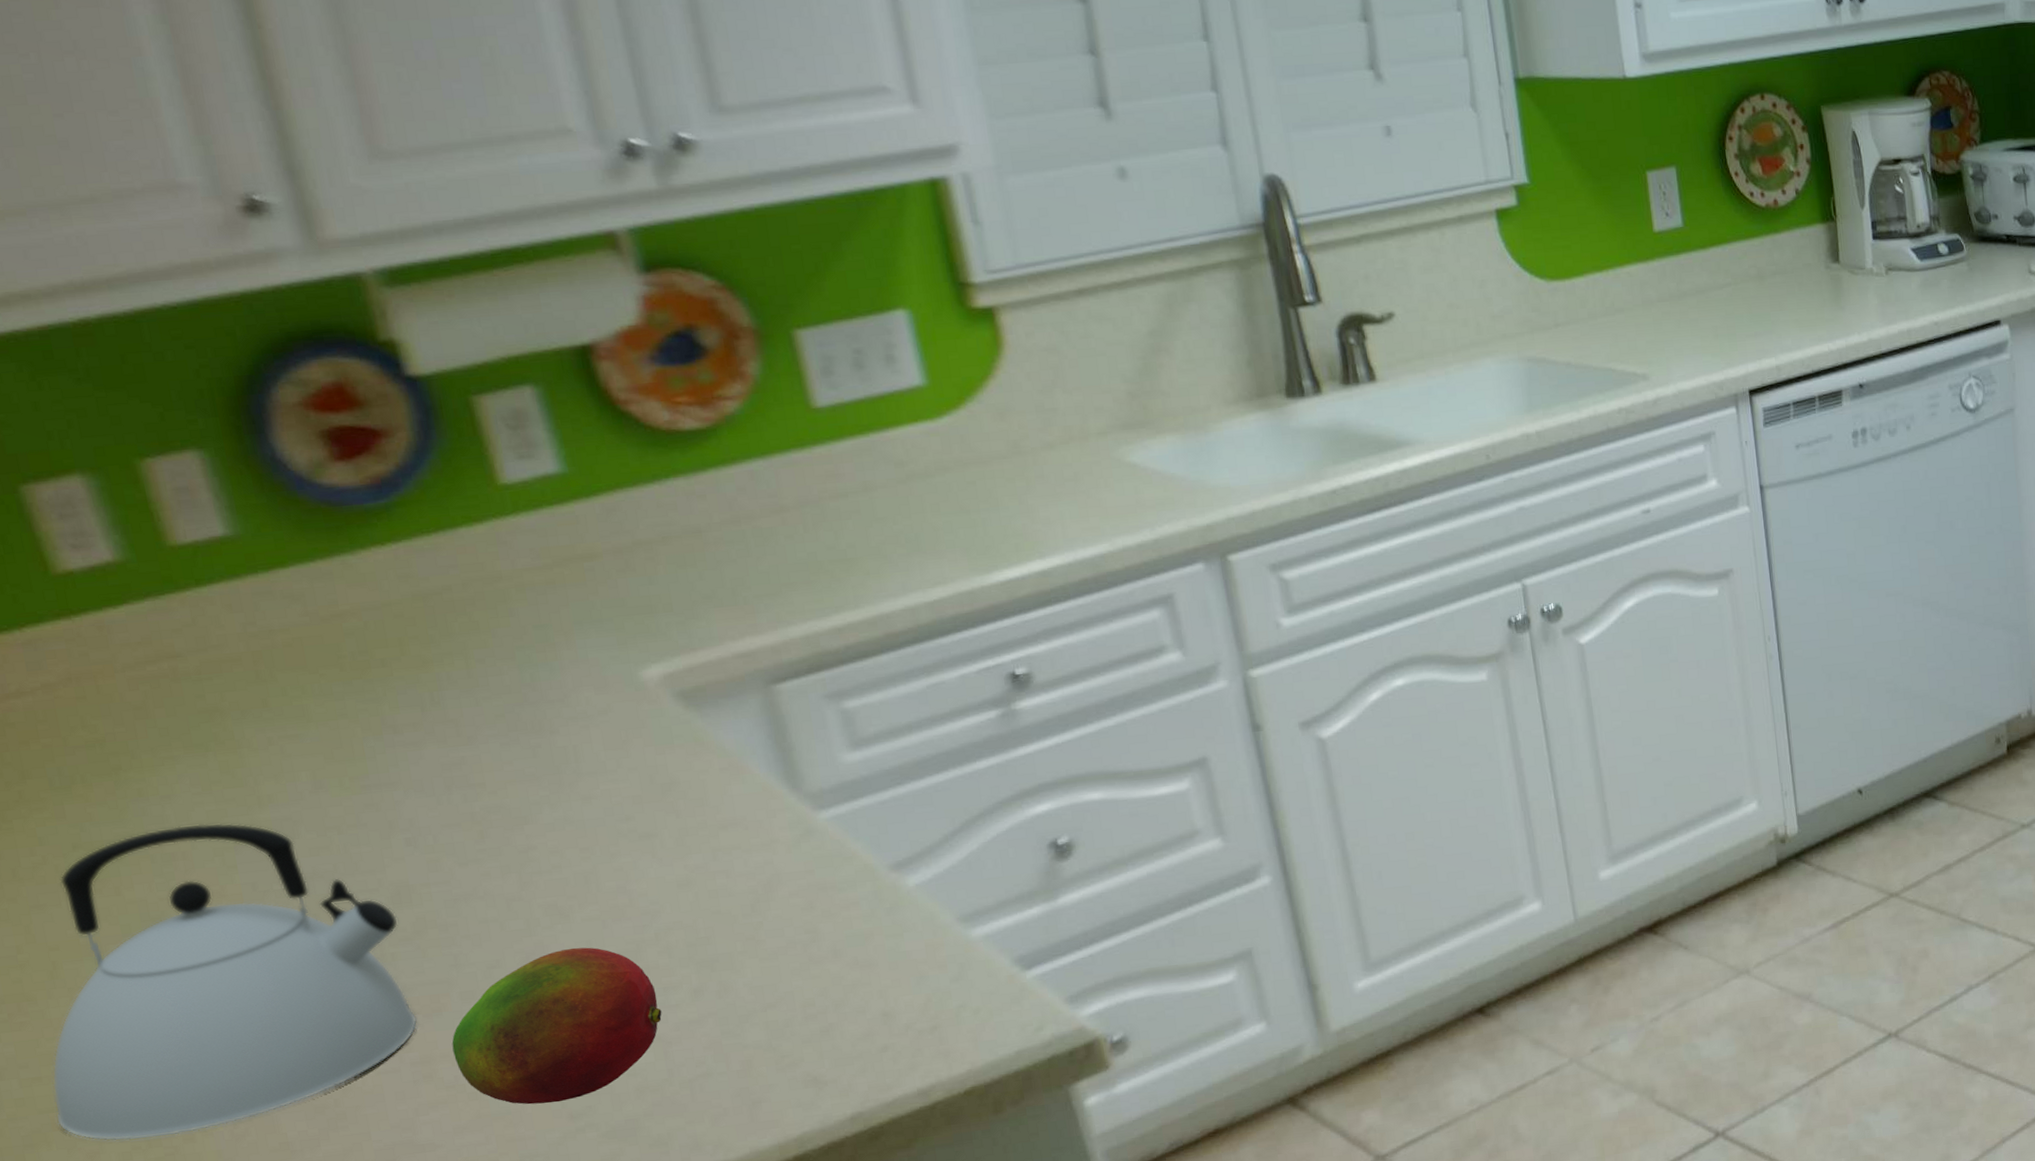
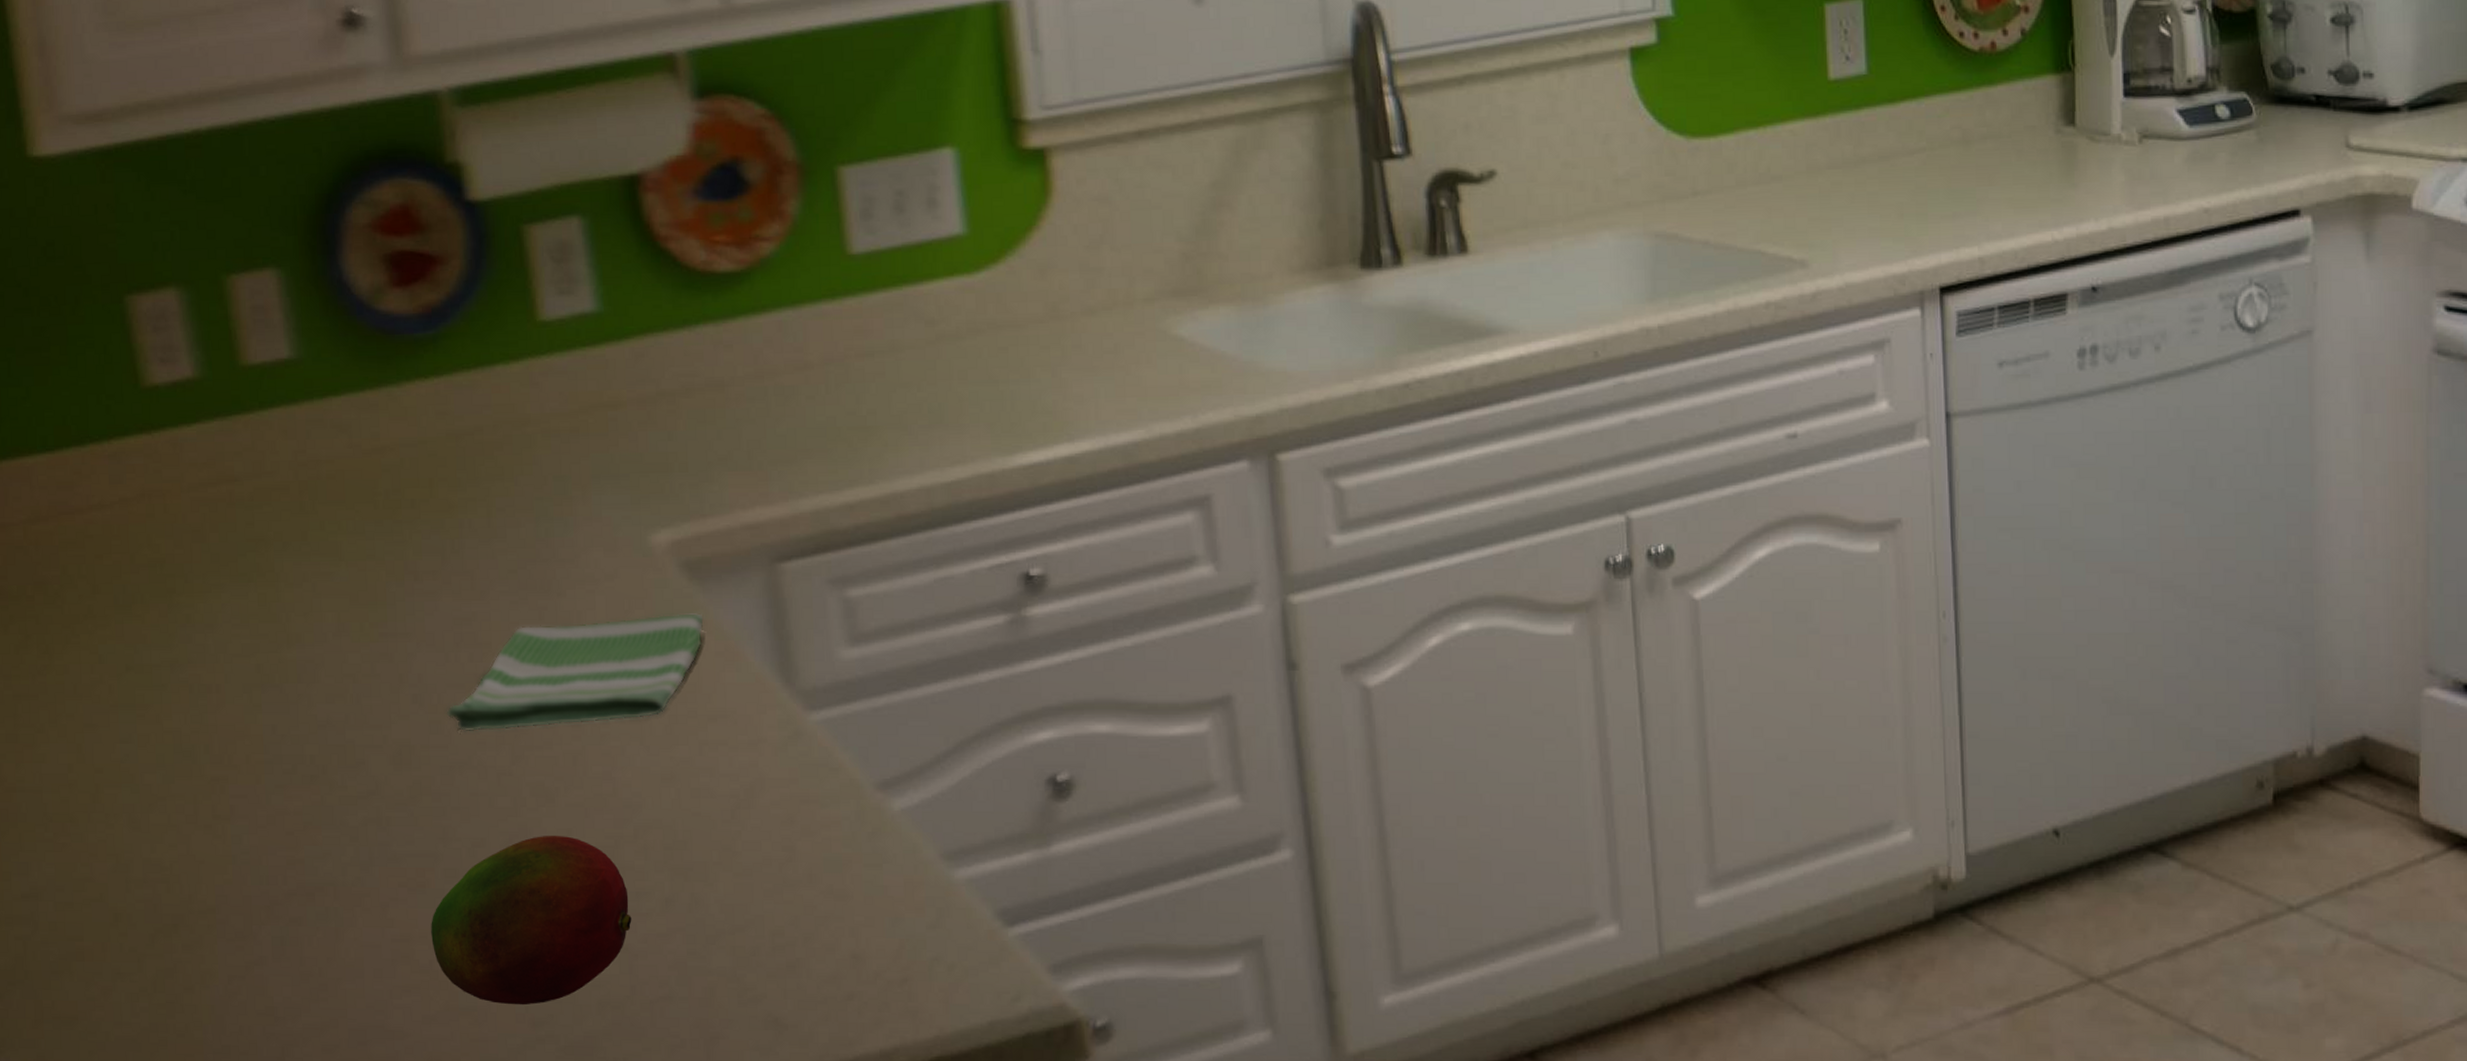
kettle: present [52,823,418,1142] -> none [80,657,403,984]
dish towel: none [444,735,706,867] -> present [446,612,705,732]

